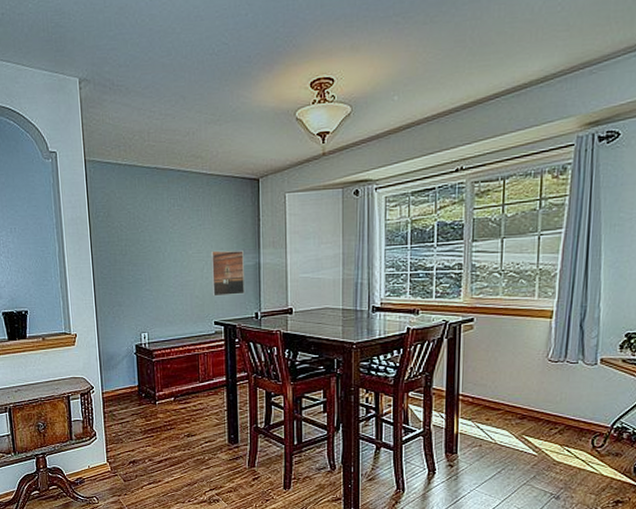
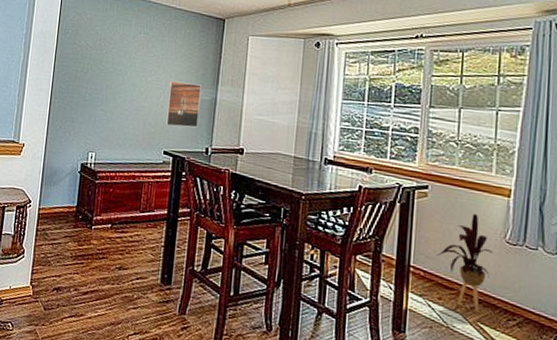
house plant: none [483,339,536,427] -> present [436,214,493,314]

